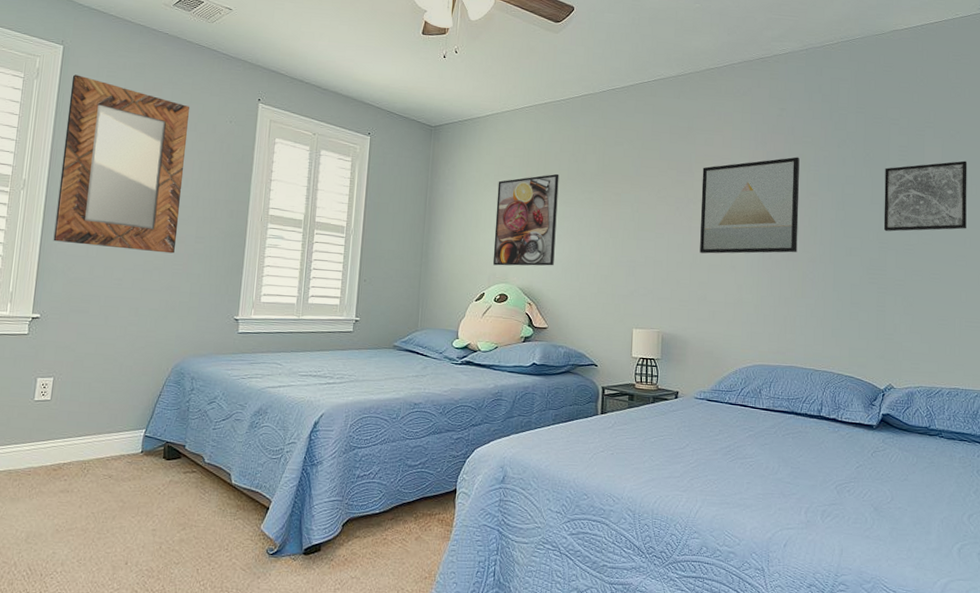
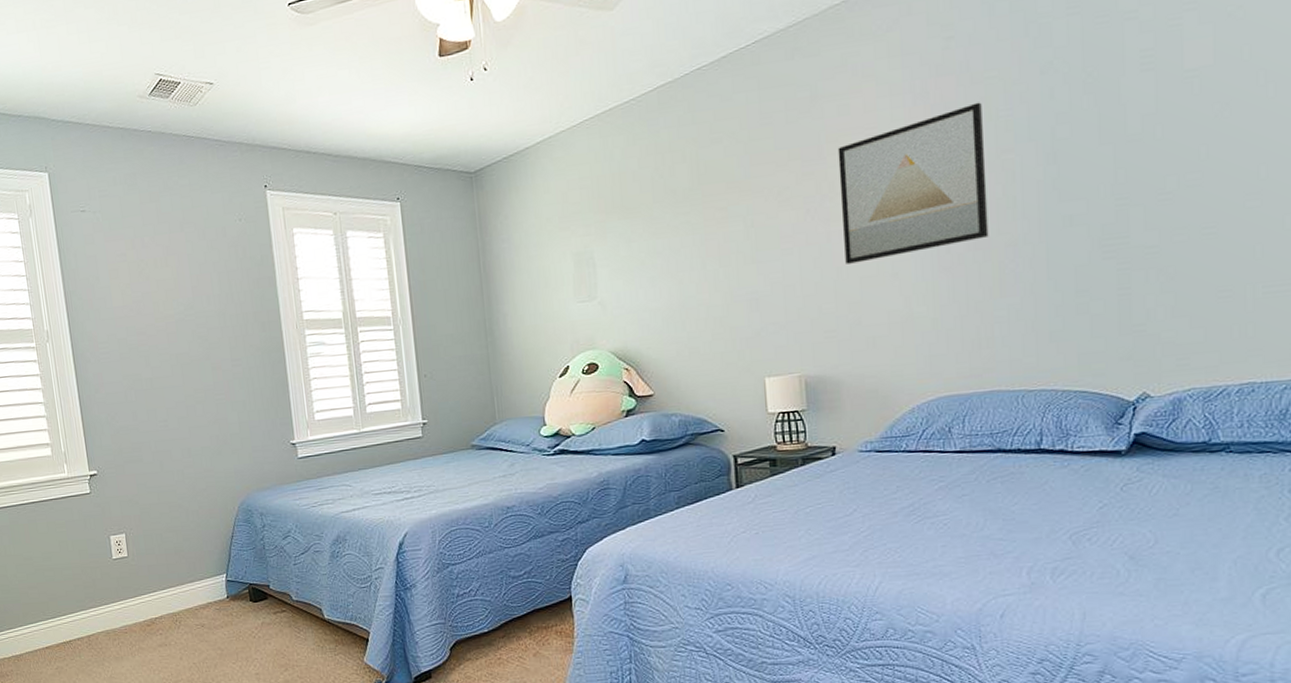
home mirror: present [53,74,189,254] -> none [65,202,213,392]
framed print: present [492,173,559,266] -> none [564,198,651,330]
wall art: present [883,160,967,232] -> none [1119,48,1260,181]

